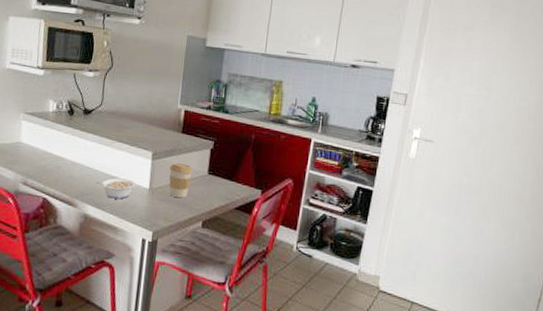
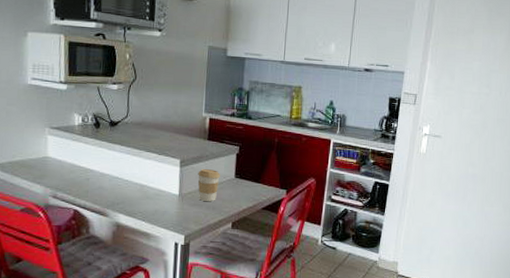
legume: present [95,178,136,200] -> none [125,186,166,207]

